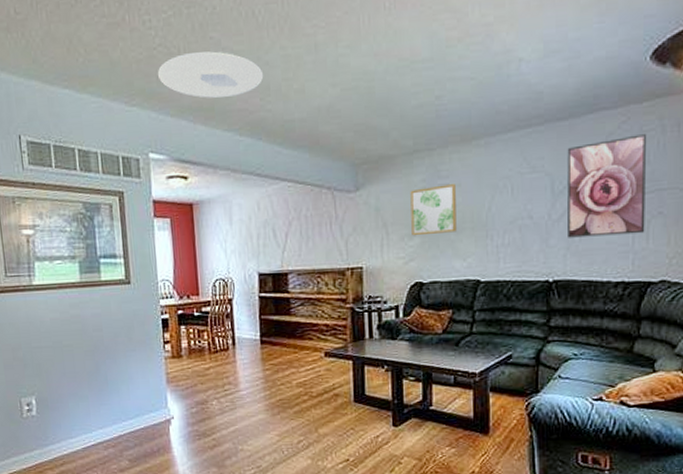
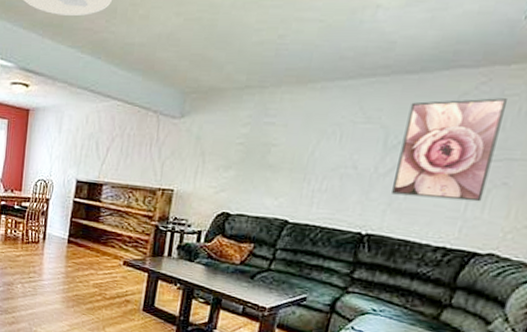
wall art: present [410,184,457,236] -> none [228,123,282,171]

